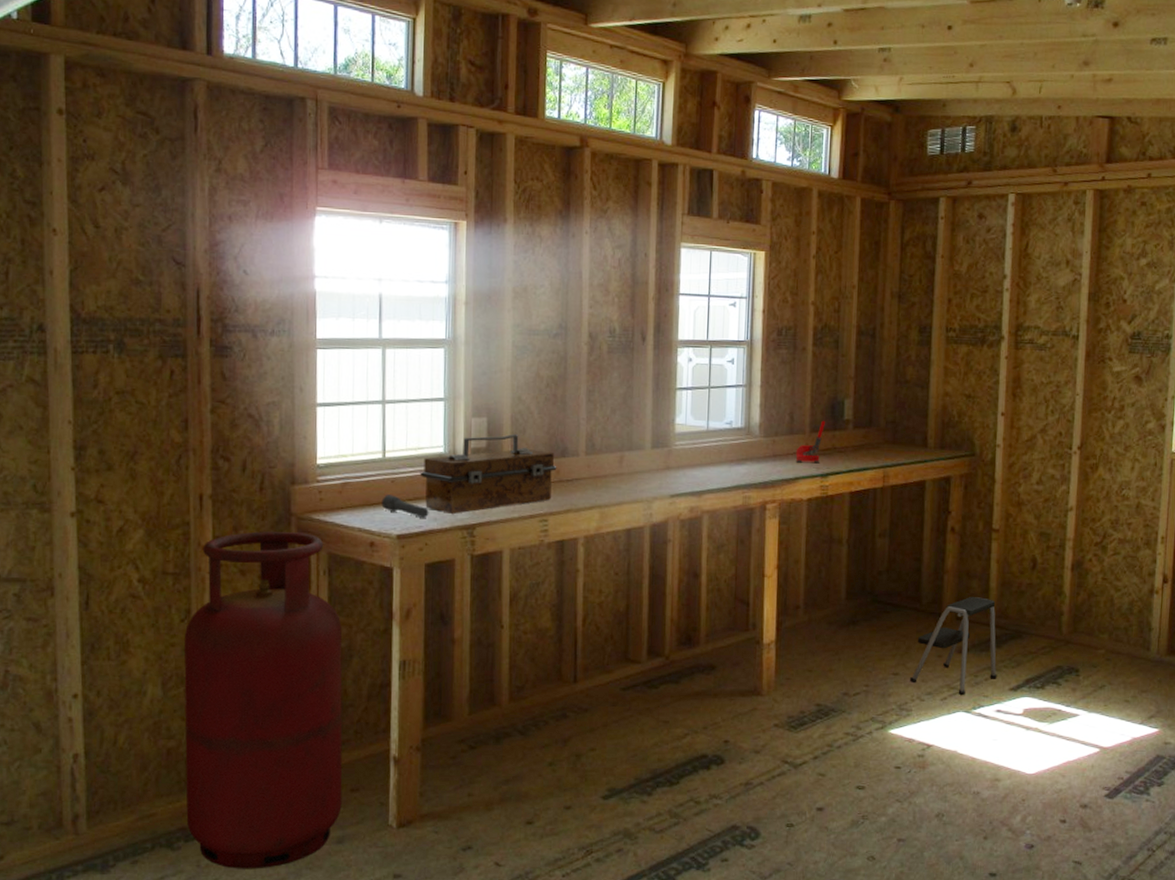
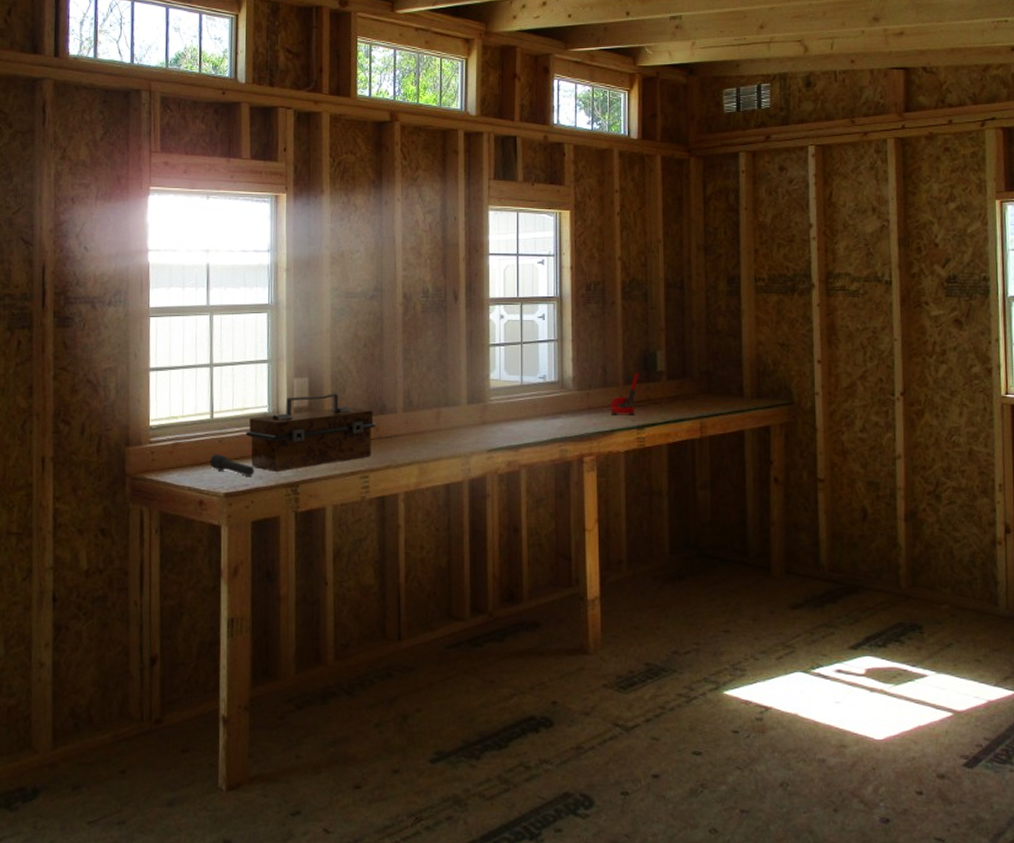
gas cylinder: present [184,531,343,869] -> none [24,492,174,832]
step stool: present [910,596,997,695] -> none [742,548,835,654]

